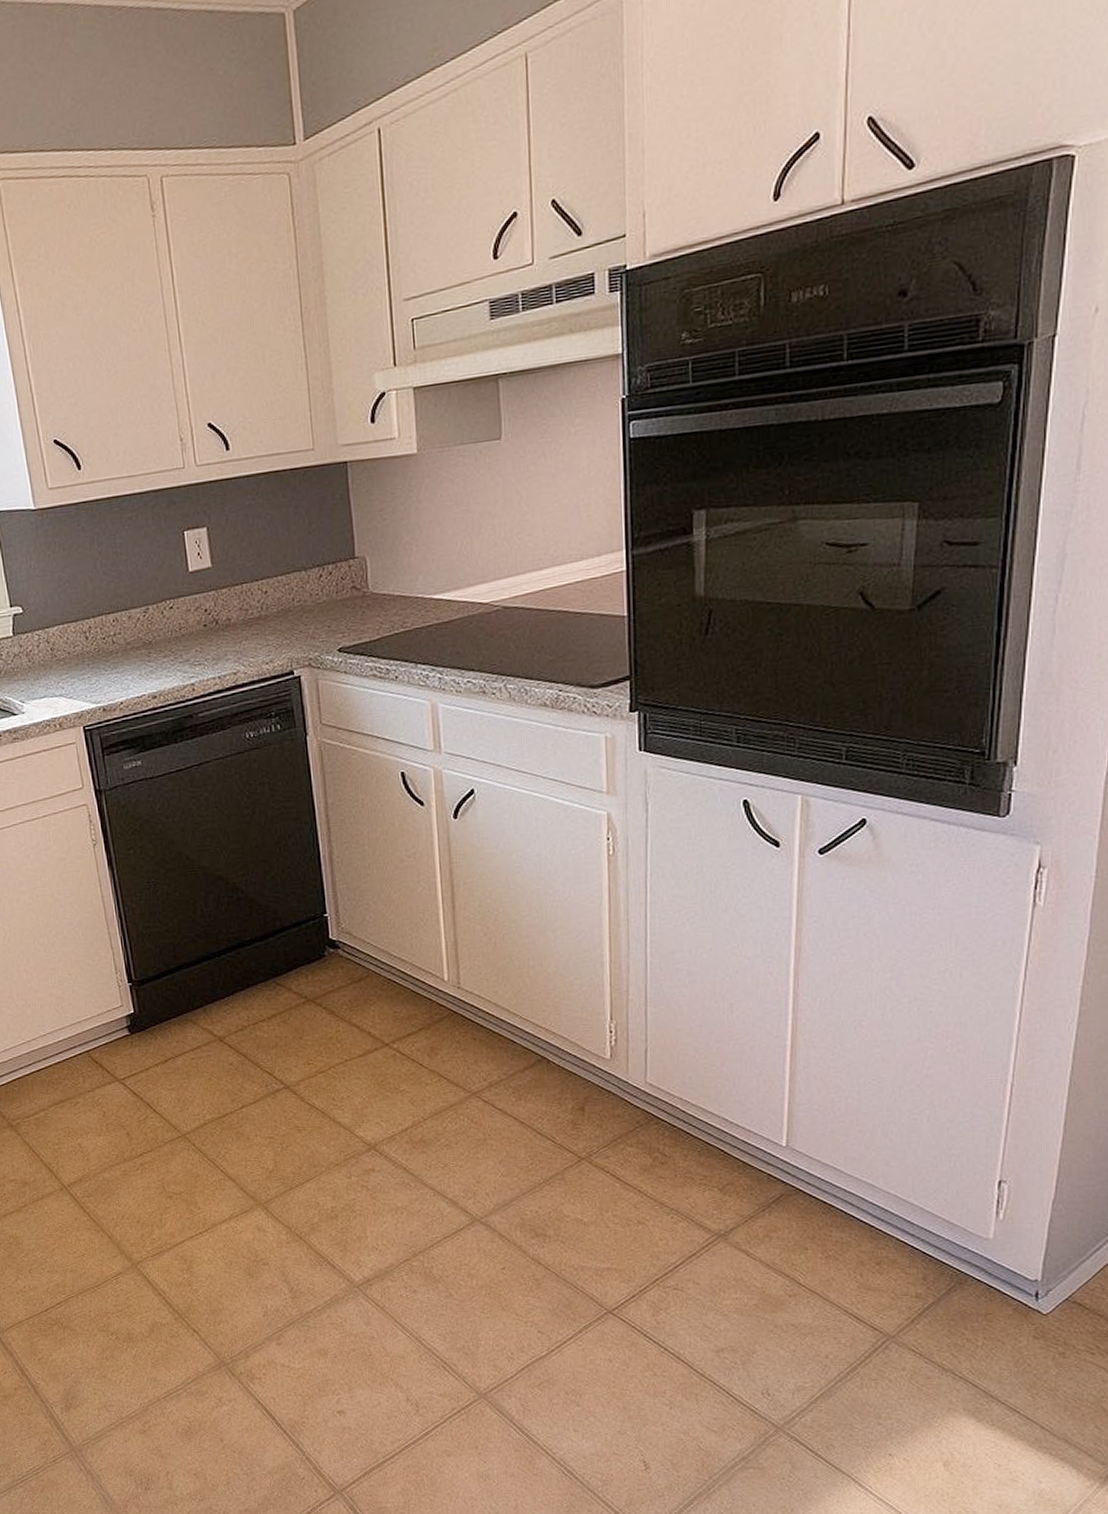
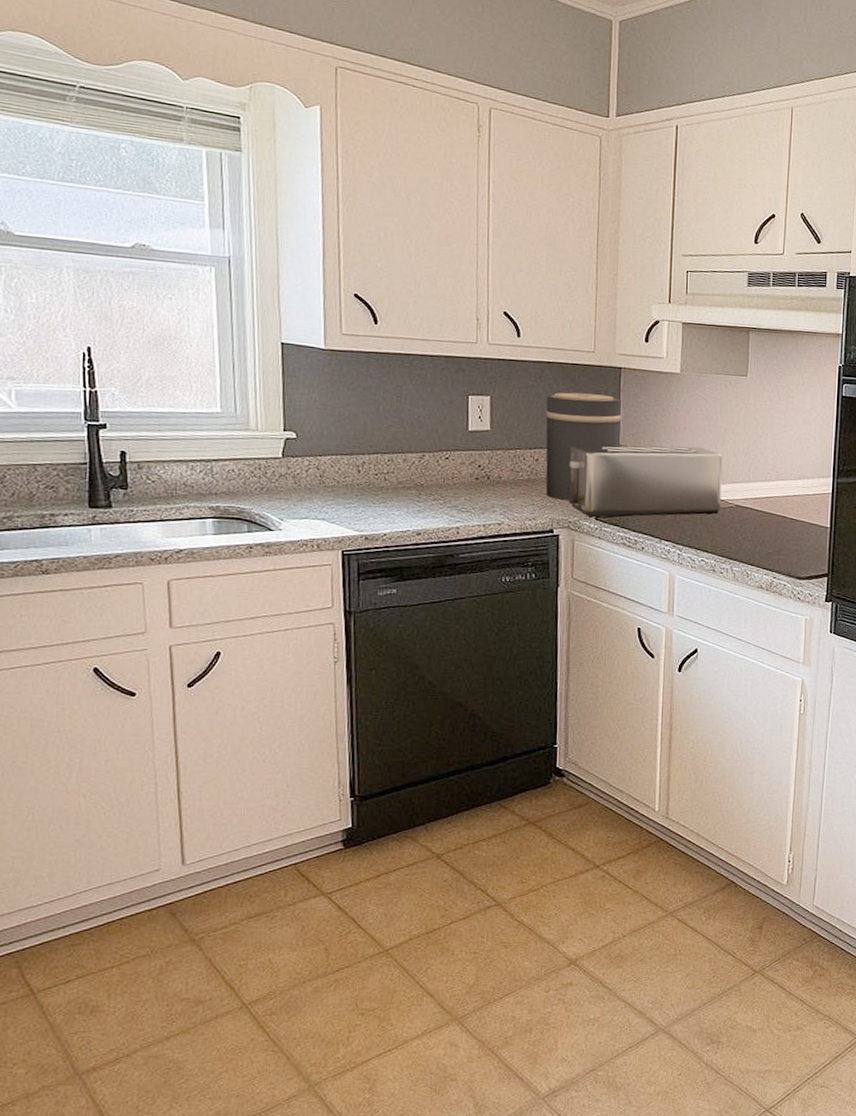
cylinder: none [267,499,357,635] -> present [545,392,622,501]
toaster: none [301,541,485,650] -> present [568,445,723,518]

